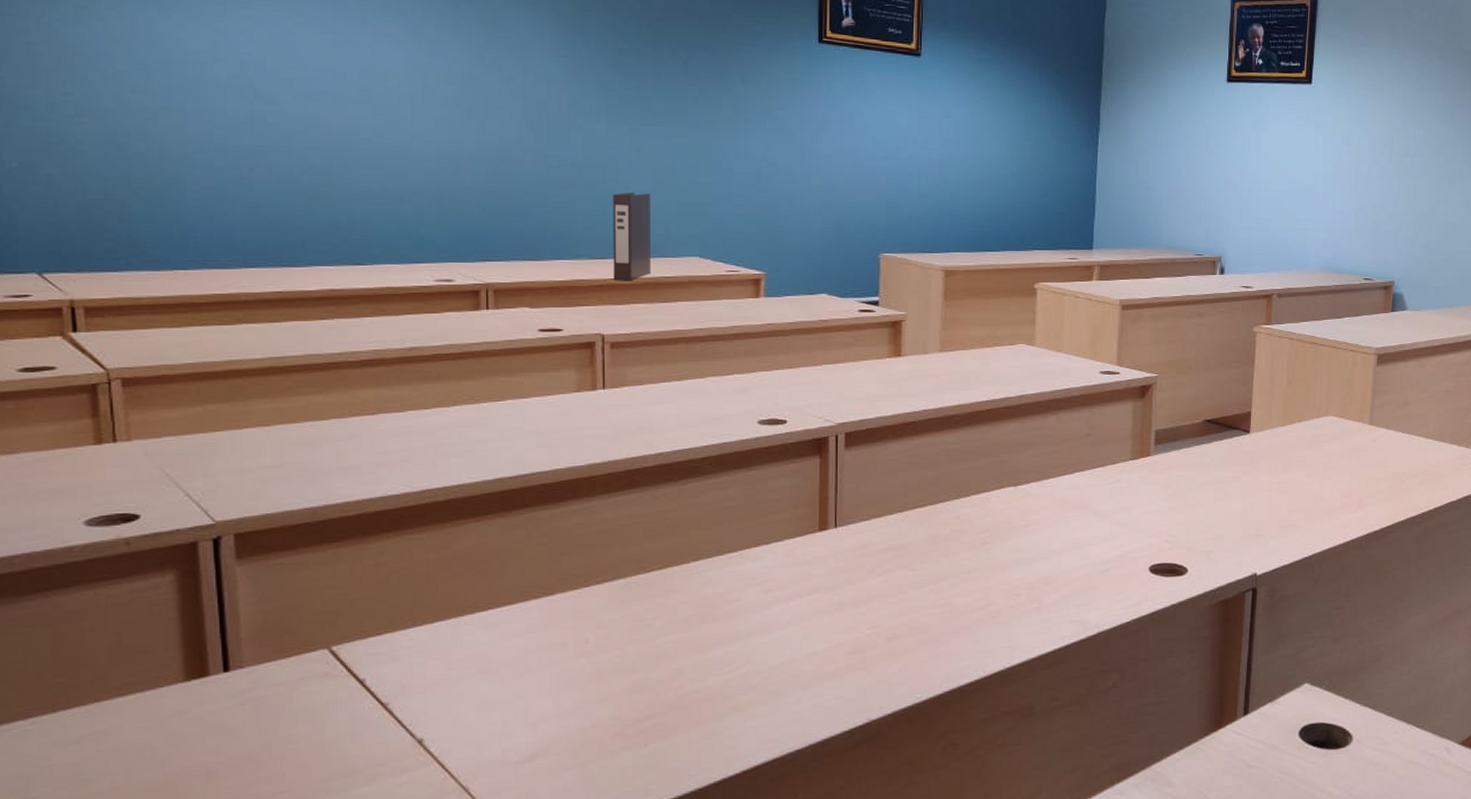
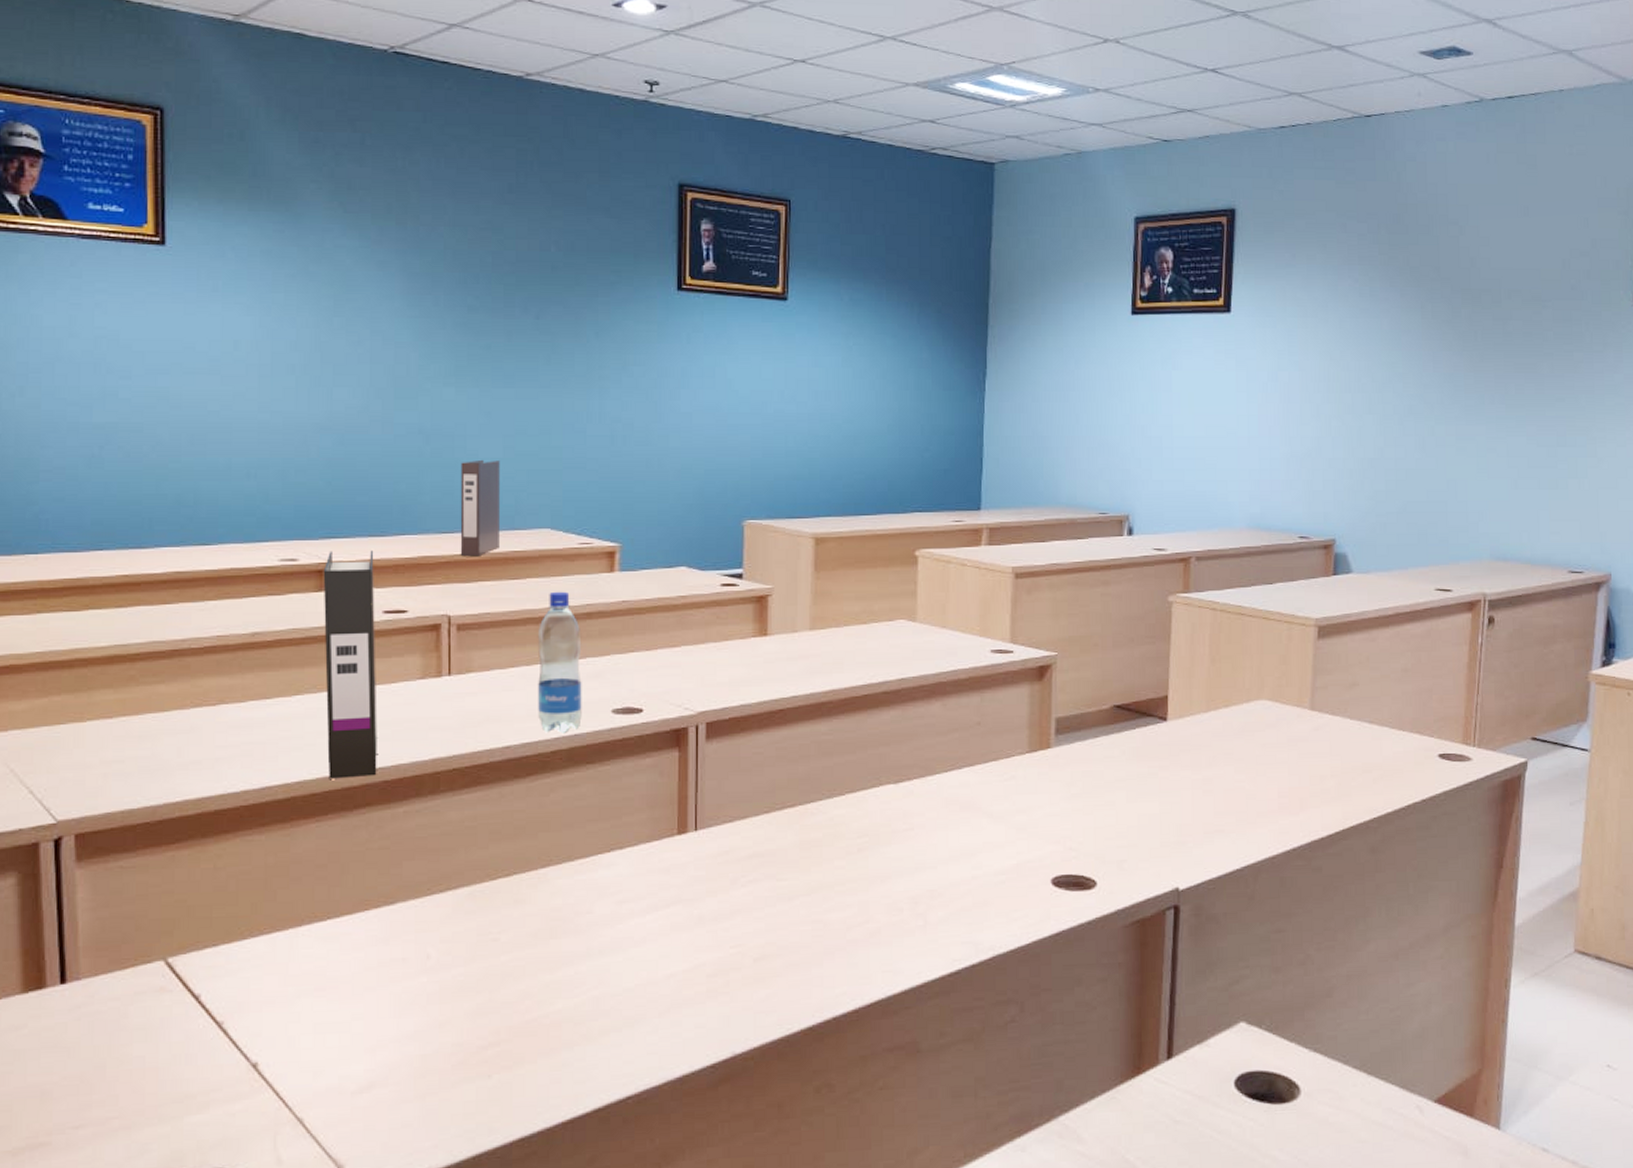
binder: none [479,273,535,483] -> present [323,550,377,779]
bottle: none [687,314,730,443] -> present [537,591,582,734]

